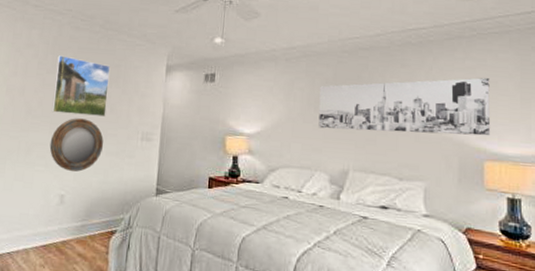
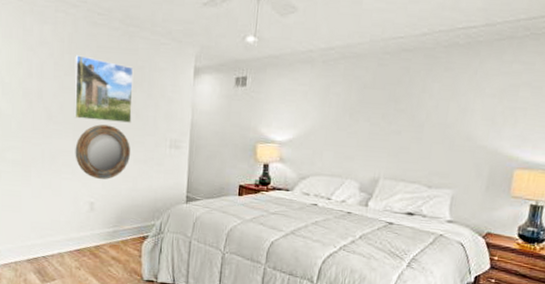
wall art: present [318,78,491,136] -> none [352,83,535,145]

